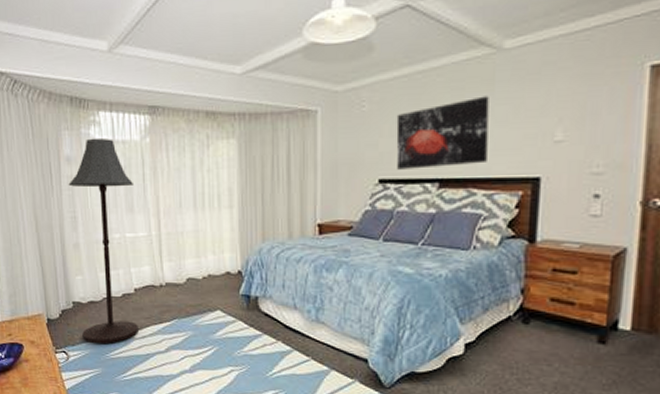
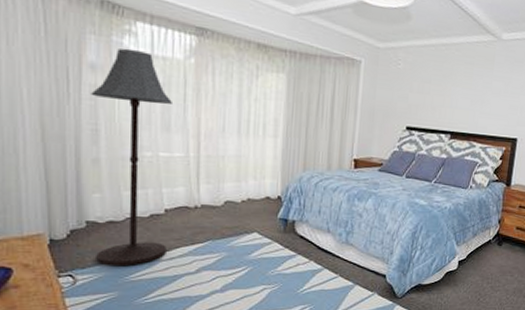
wall art: present [396,96,489,170] -> none [421,72,490,124]

